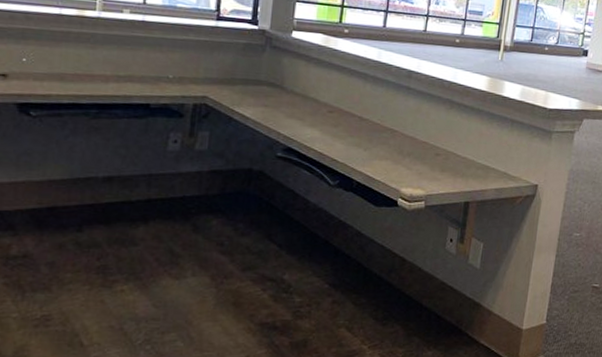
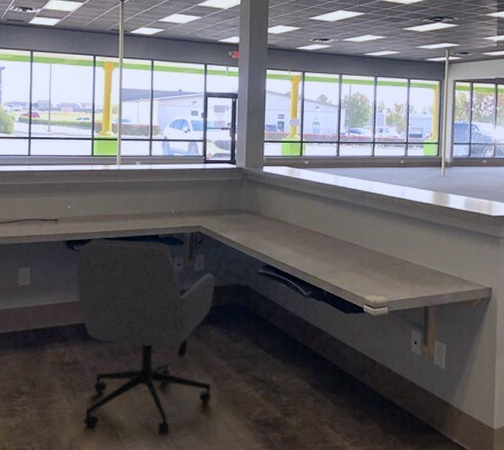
office chair: none [31,103,222,343] -> present [76,239,215,436]

